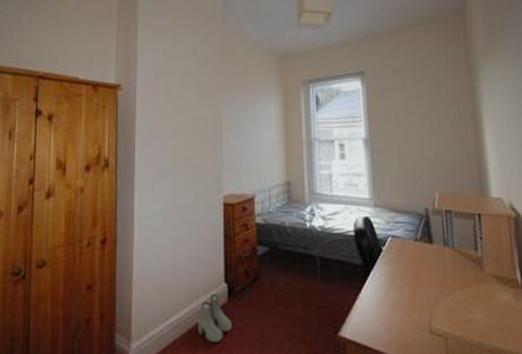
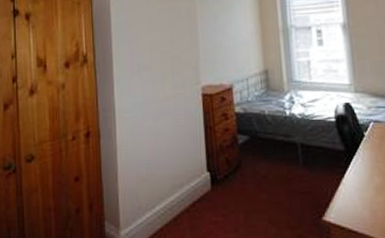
boots: present [197,294,233,344] -> none [182,183,218,230]

